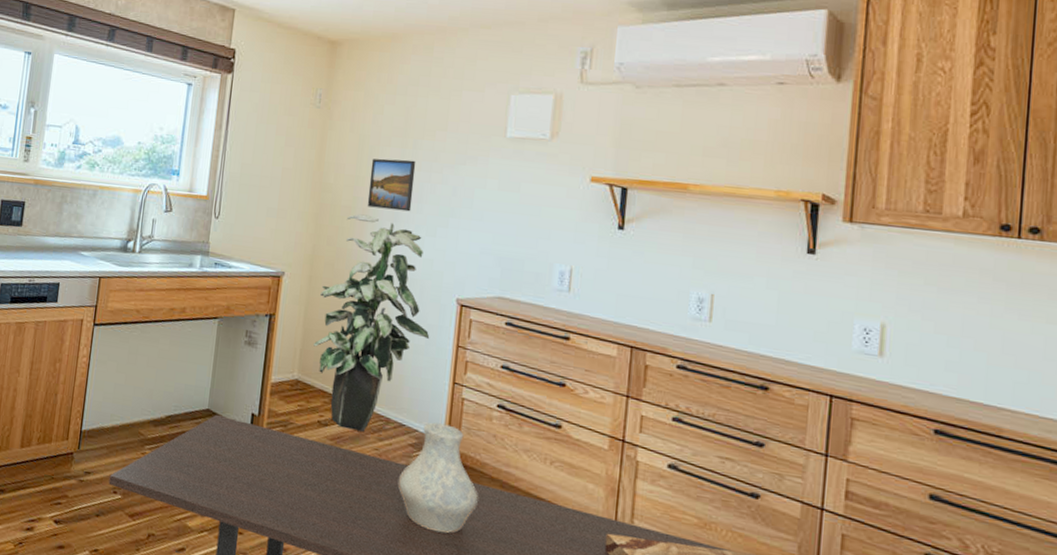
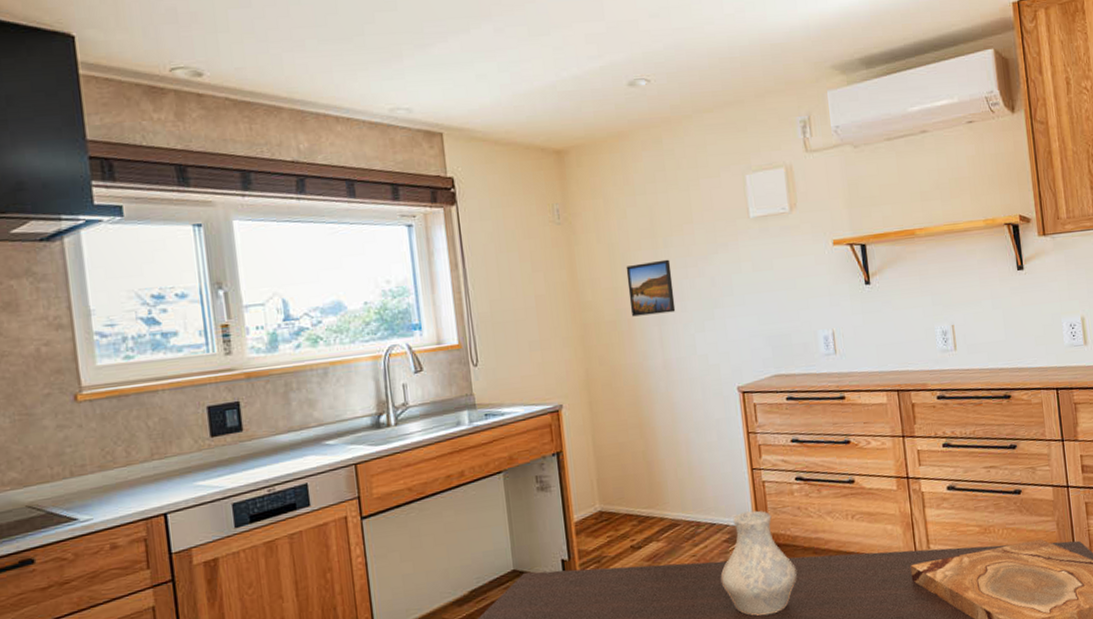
indoor plant: present [313,214,430,432] -> none [604,325,721,546]

